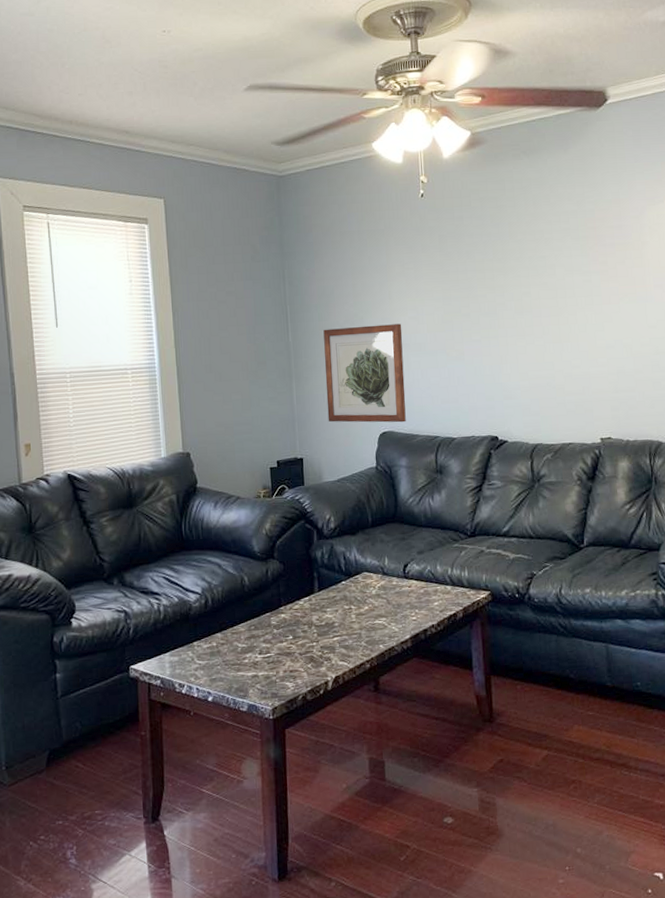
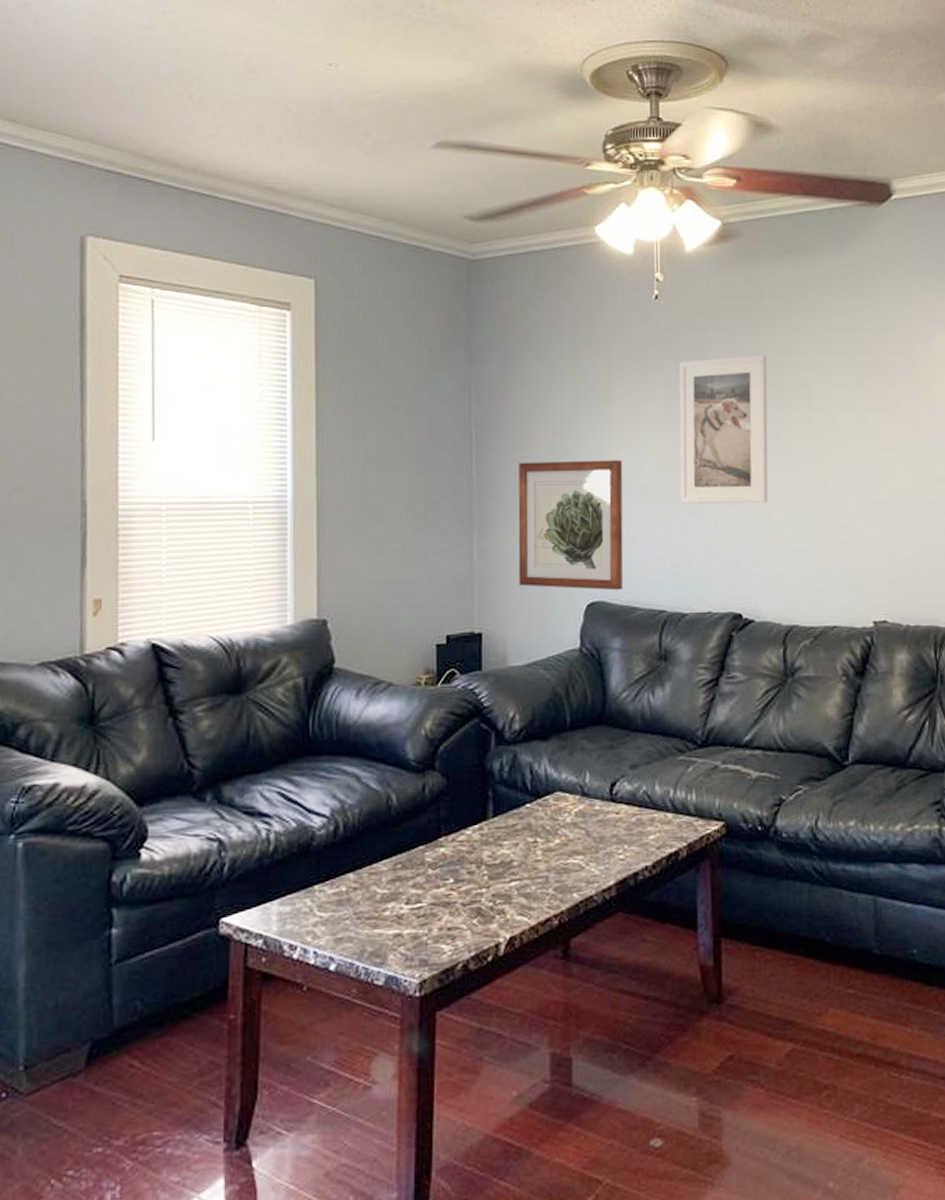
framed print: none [442,235,515,354] -> present [678,354,768,504]

